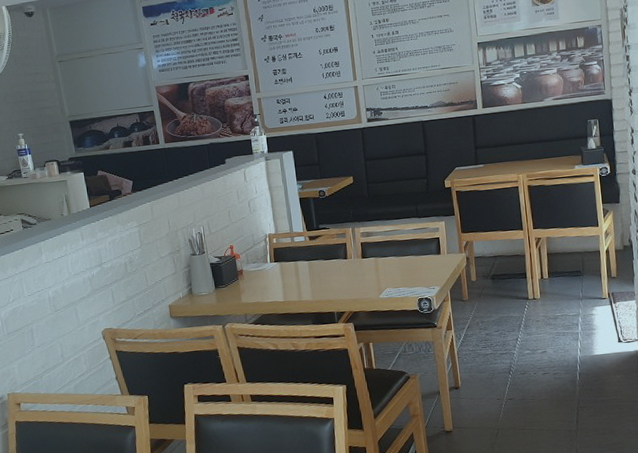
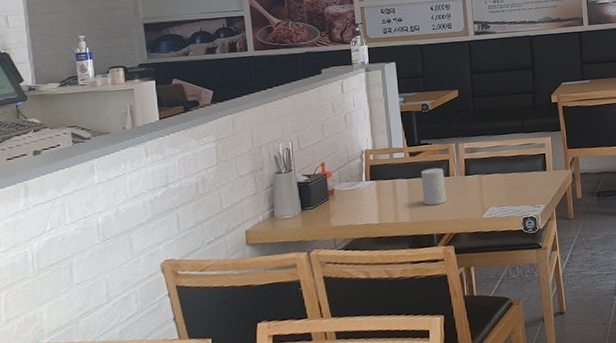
cup: none [320,250,345,286] -> present [420,167,446,206]

